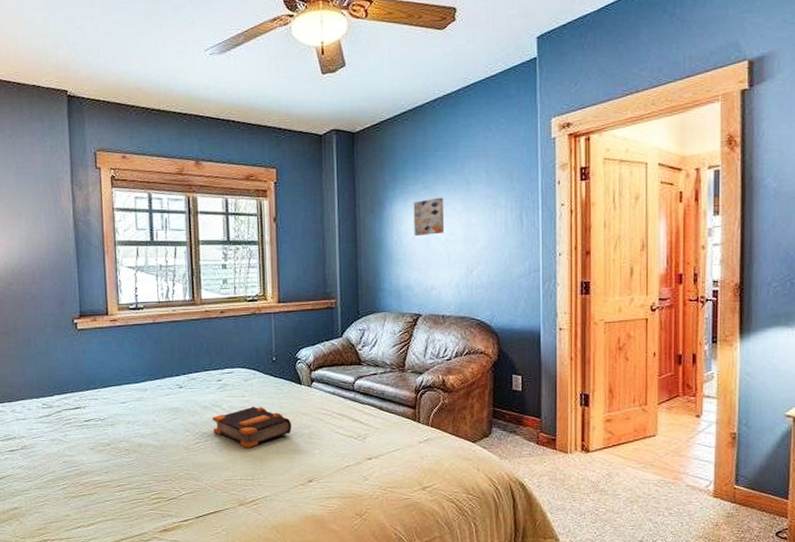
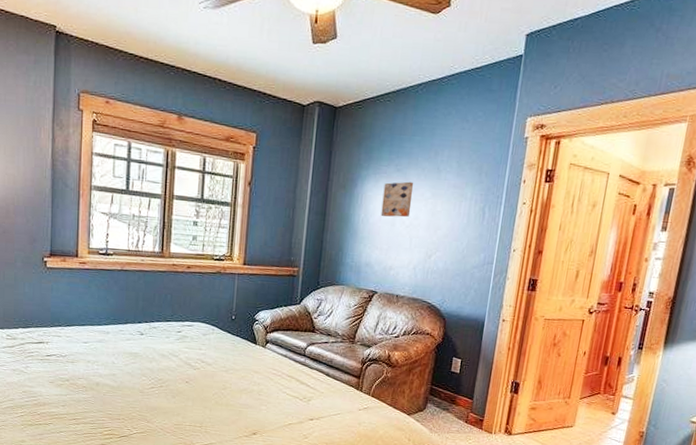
bible: present [212,406,291,449] -> none [168,359,243,399]

